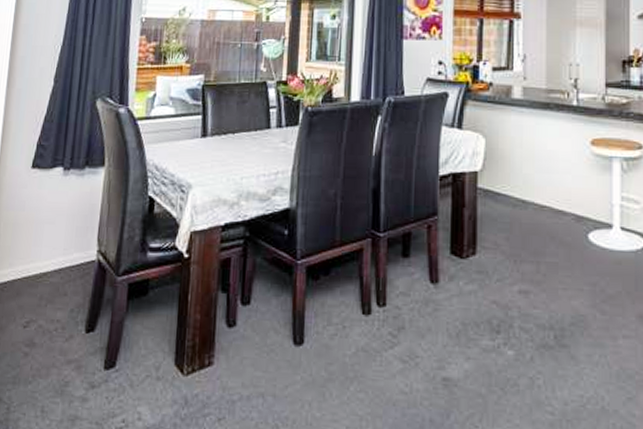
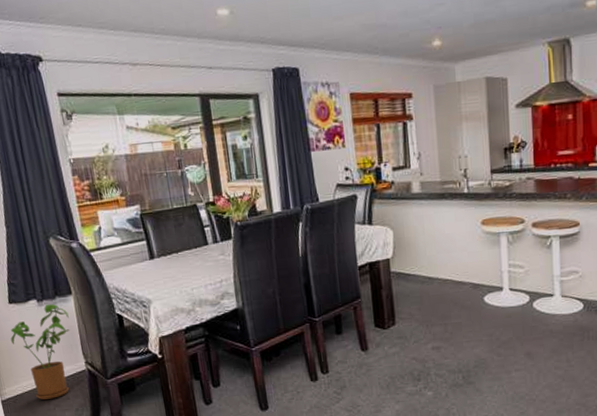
house plant: none [20,174,94,292] -> present [10,303,70,400]

